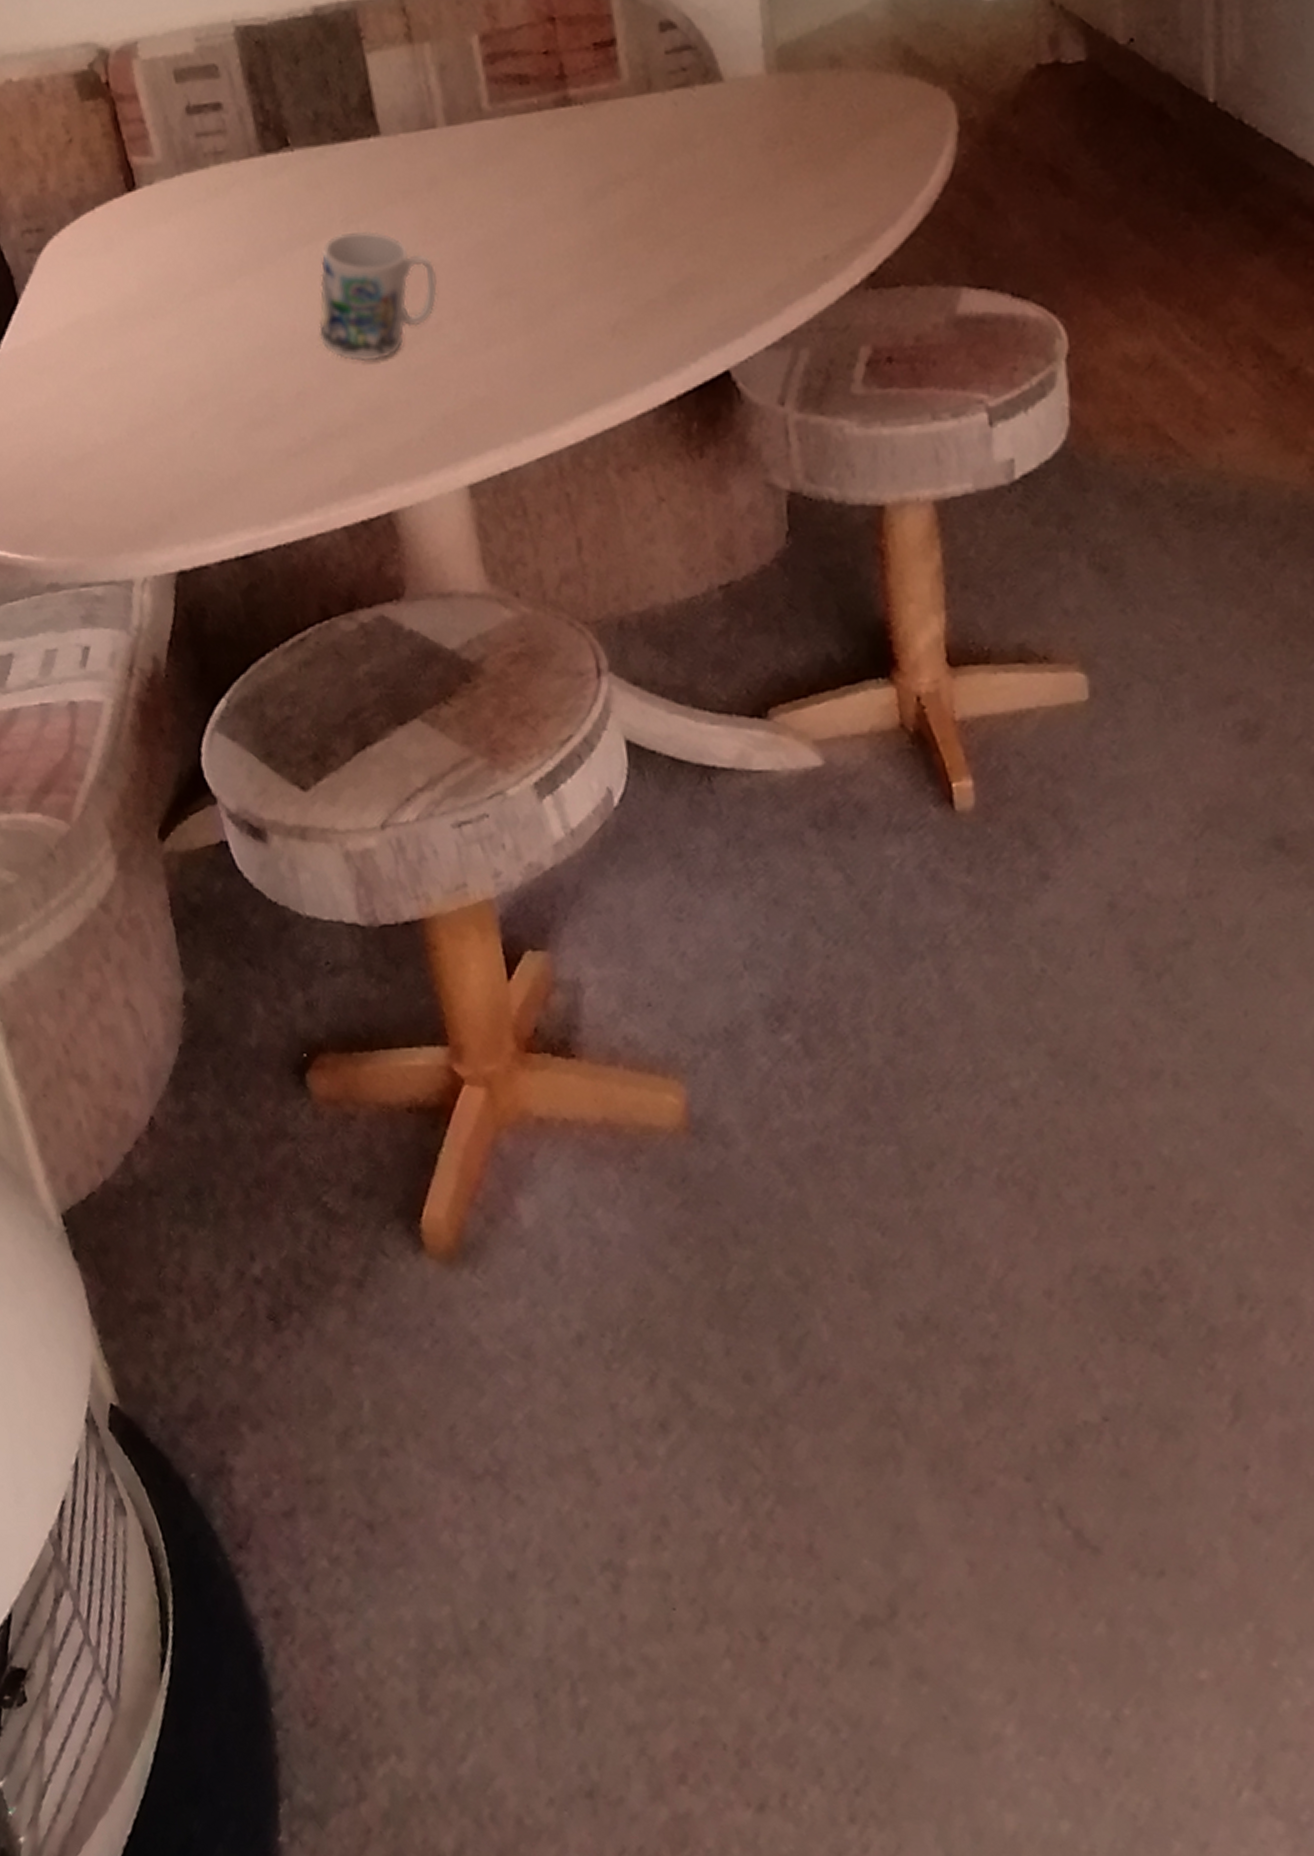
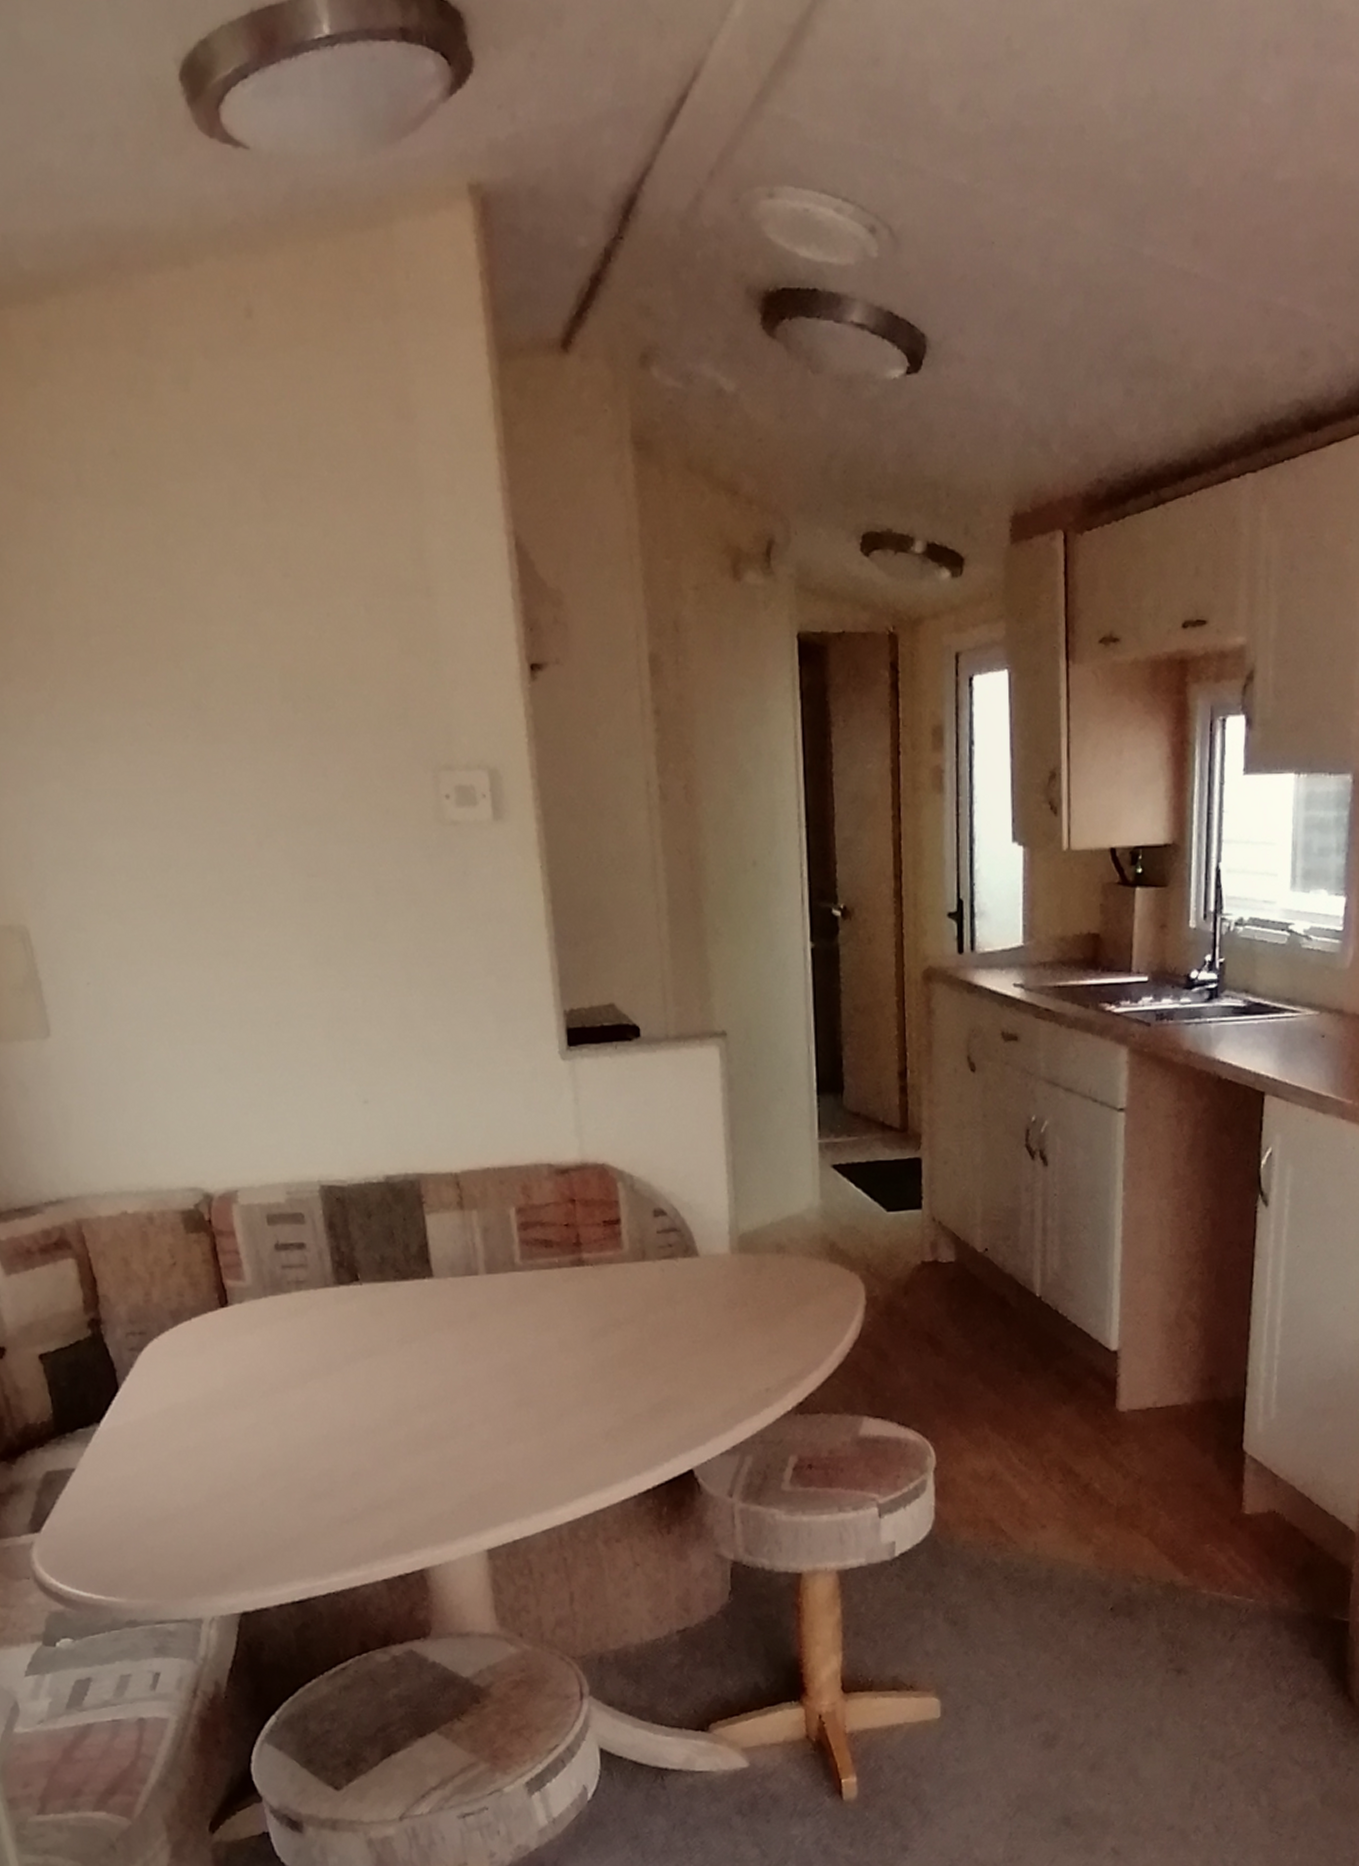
mug: present [319,230,438,362] -> none [373,1349,471,1451]

